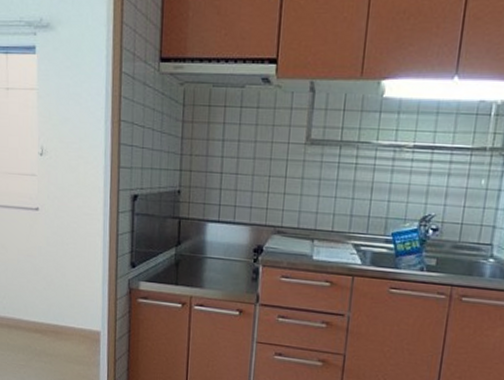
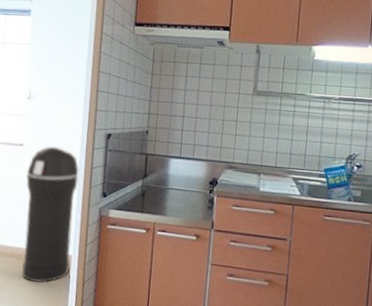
trash can: none [44,210,103,361] -> present [21,146,79,283]

